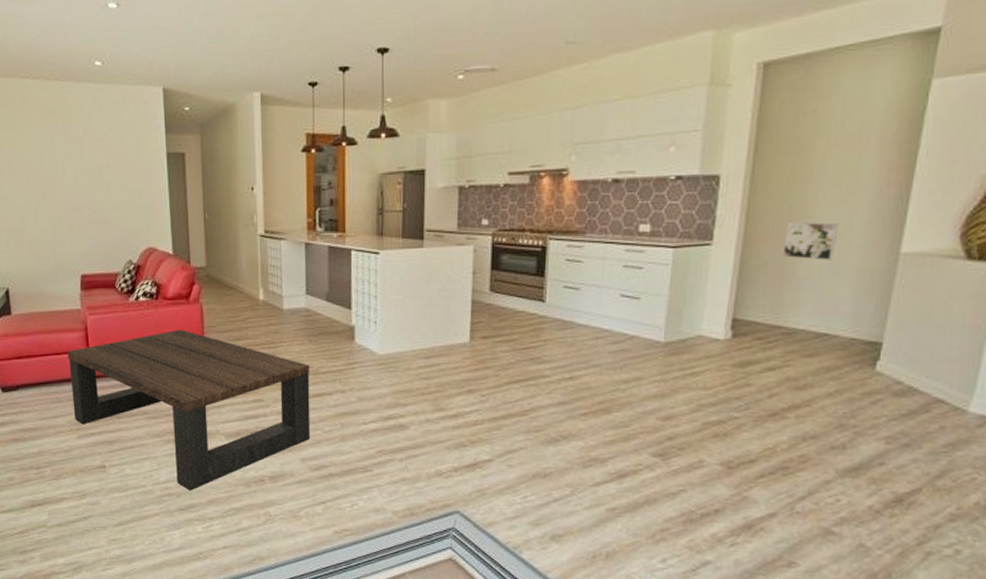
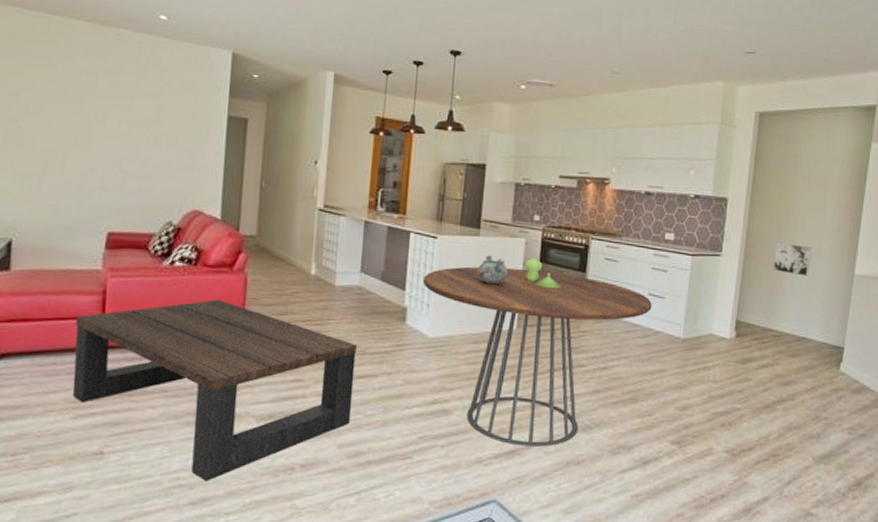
dining table: none [368,278,625,460] -> present [422,266,652,447]
decorative bowl: none [424,267,458,297] -> present [477,255,509,285]
vase: none [474,264,518,296] -> present [524,257,562,288]

